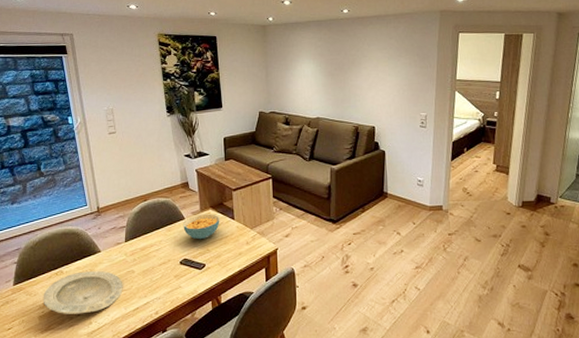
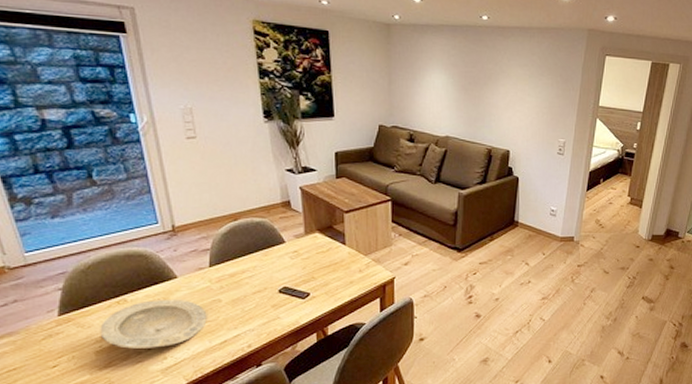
cereal bowl: present [183,214,220,240] -> none [283,237,329,266]

